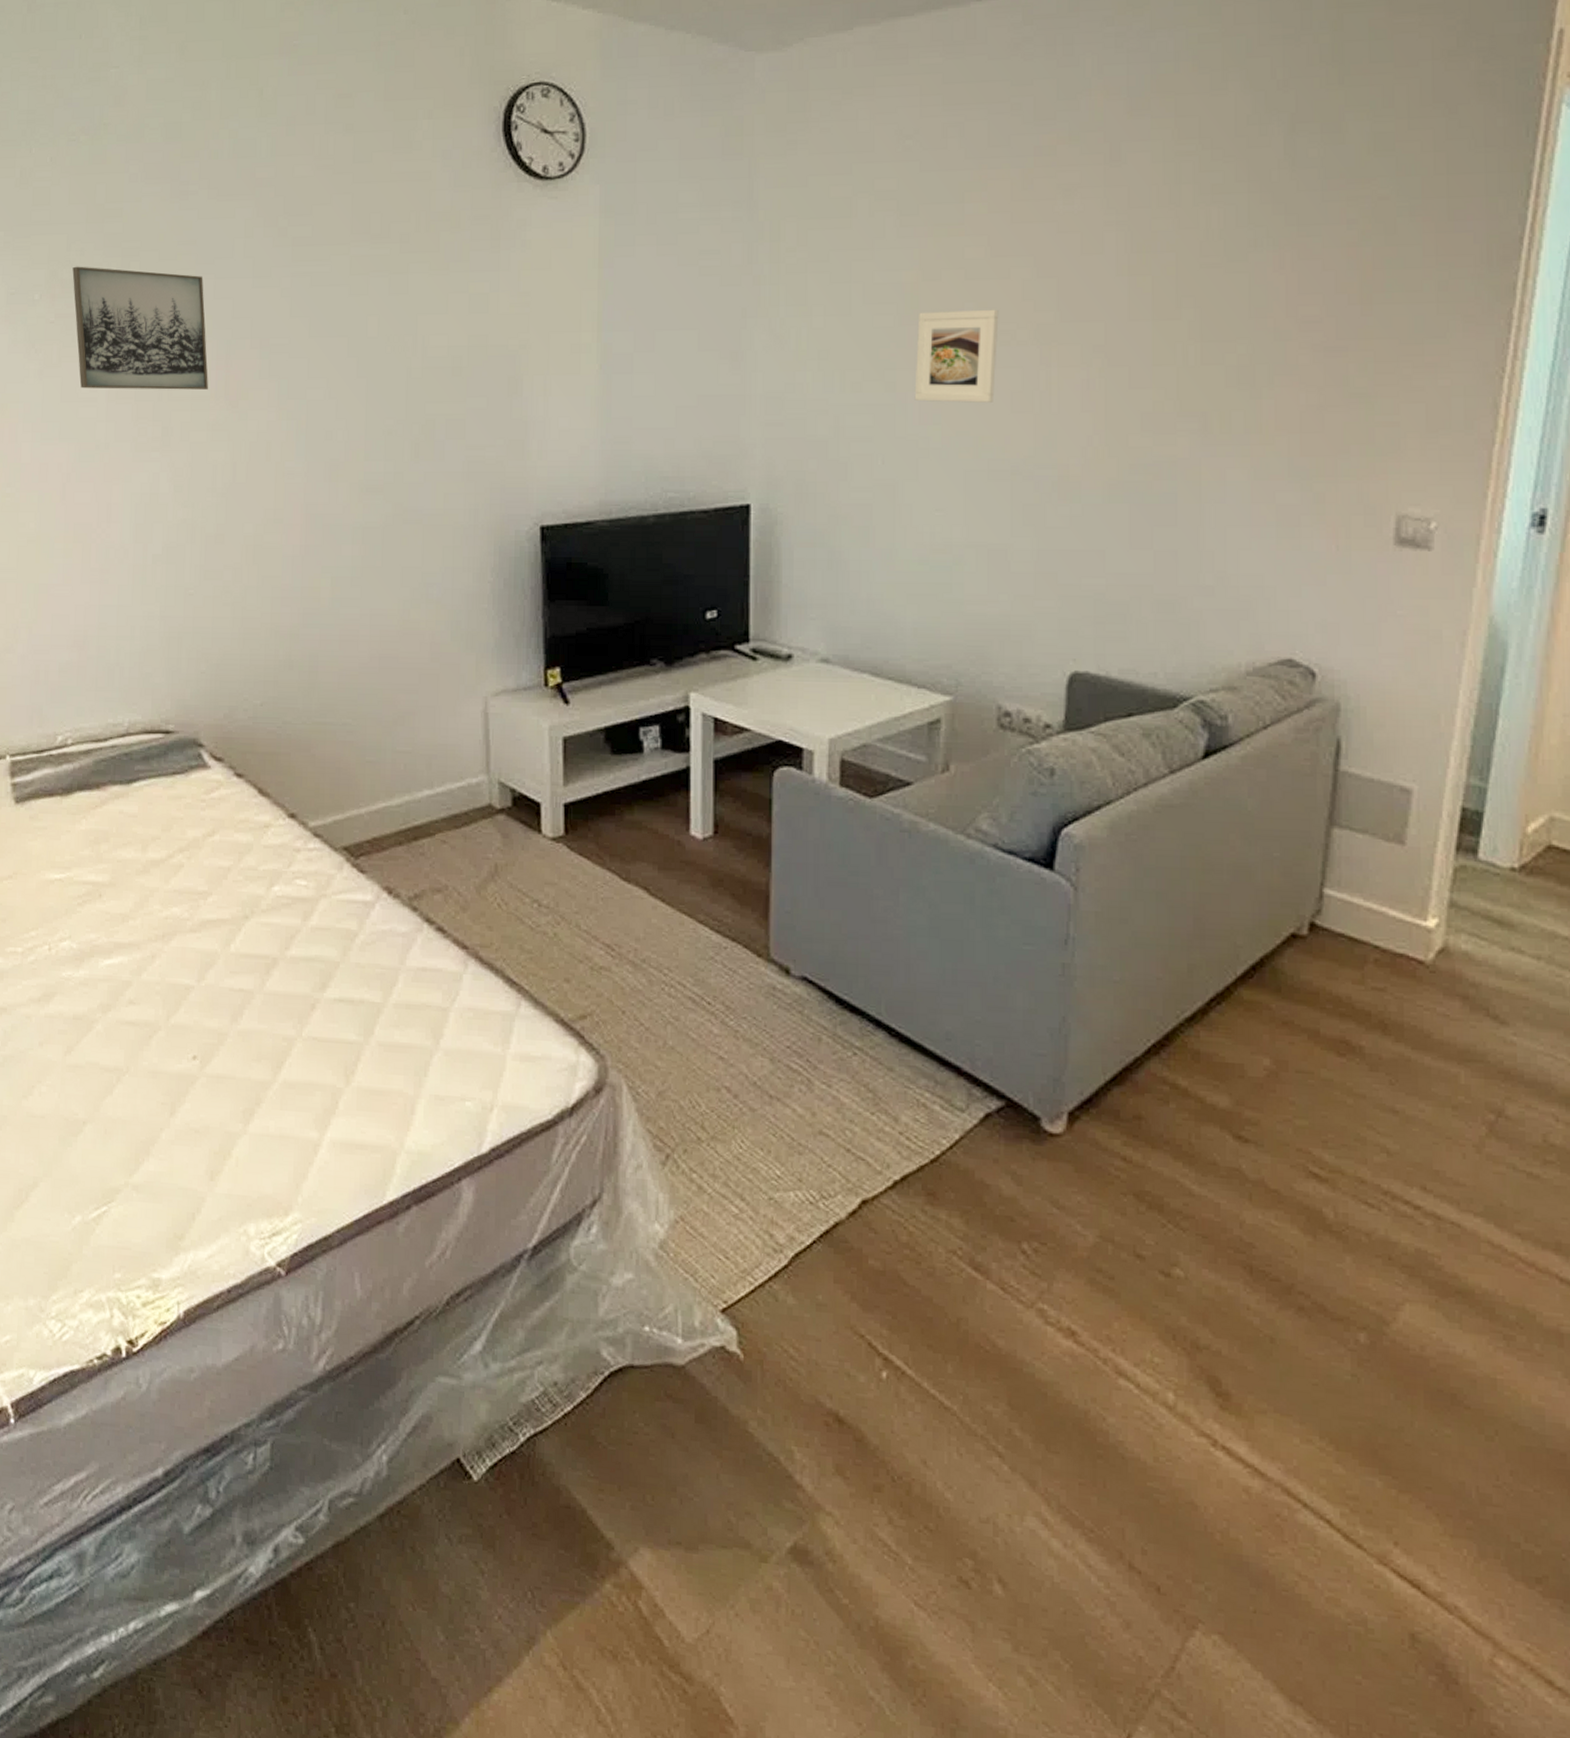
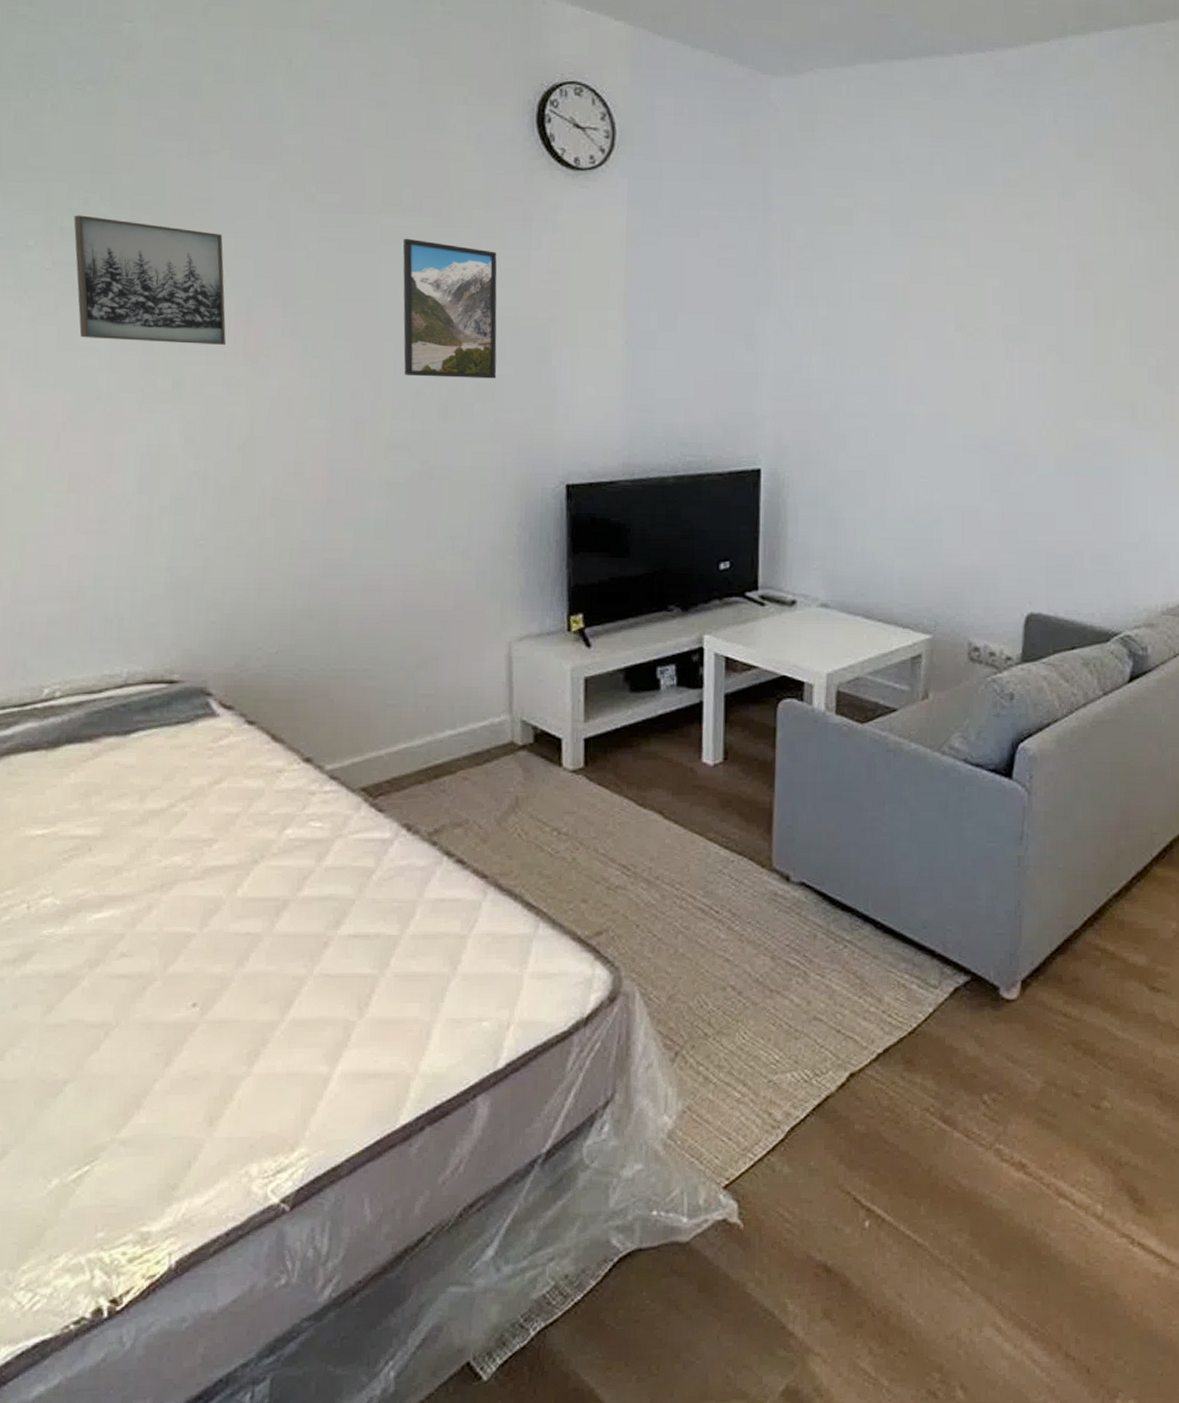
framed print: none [372,267,467,414] -> present [403,238,497,379]
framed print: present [914,309,999,403] -> none [903,309,973,388]

